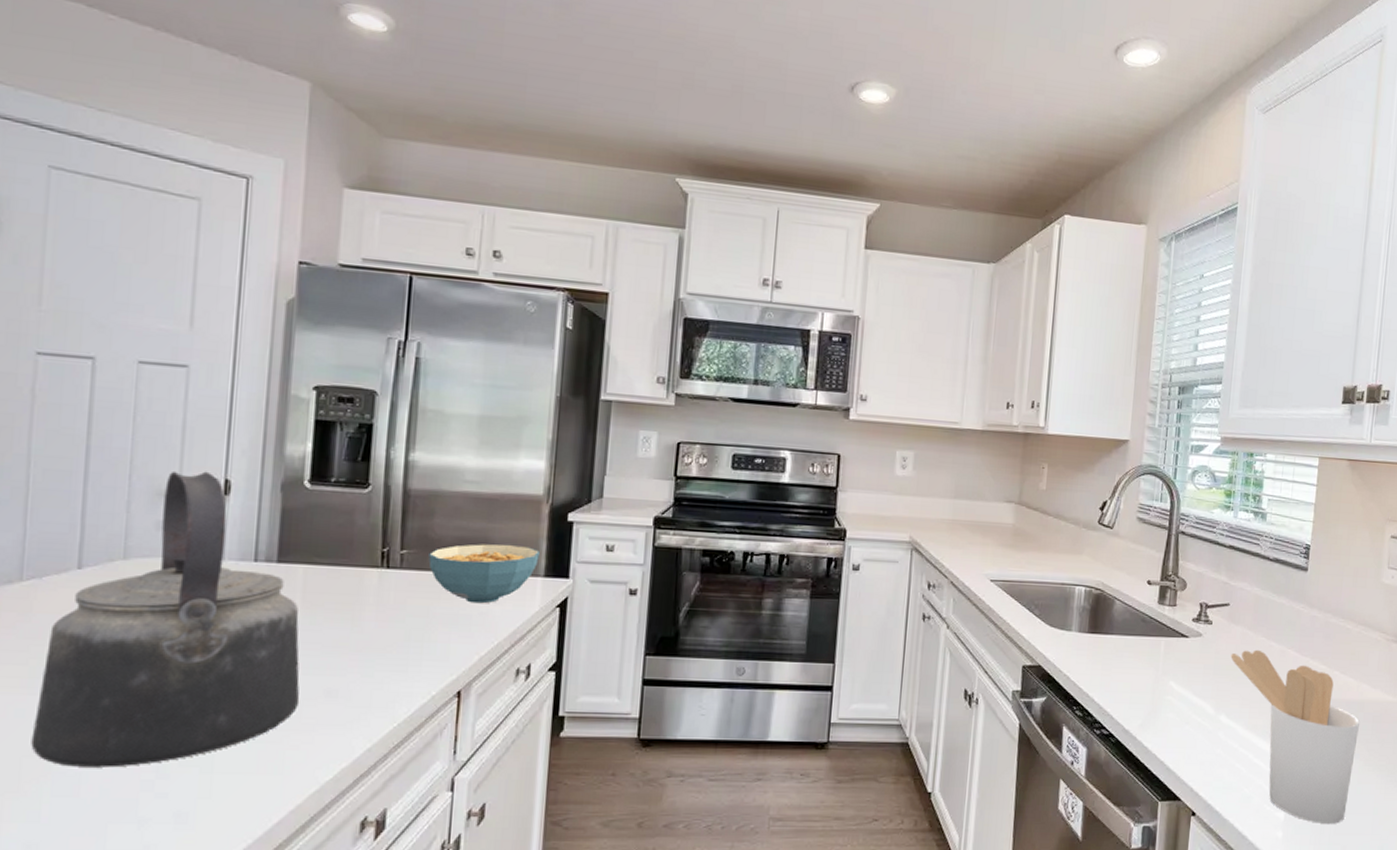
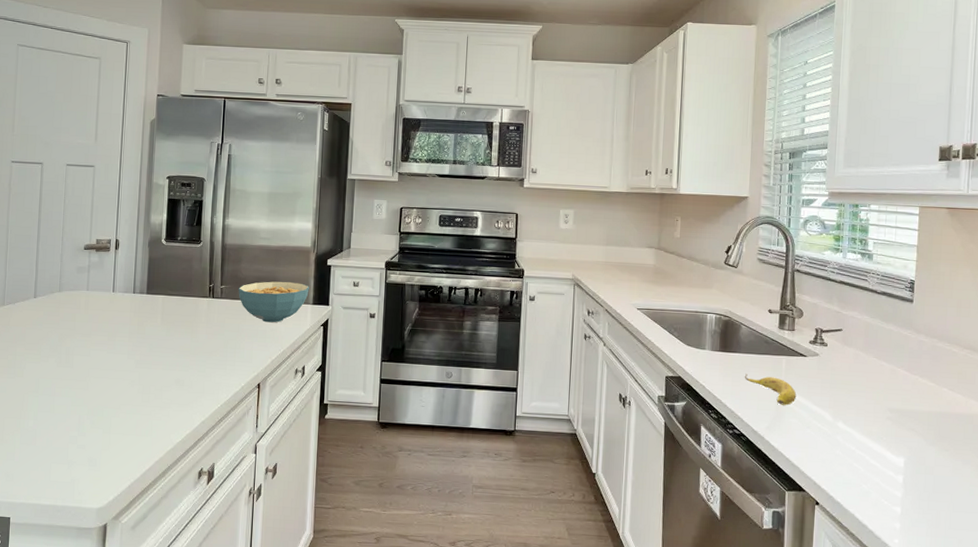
kettle: present [31,470,300,768] -> none [9,234,161,427]
banana: none [1116,659,1176,697] -> present [744,373,797,405]
utensil holder: present [1231,649,1360,825] -> none [845,368,969,520]

